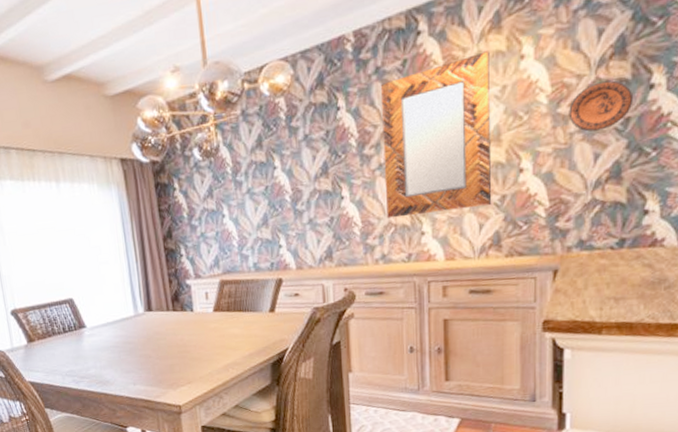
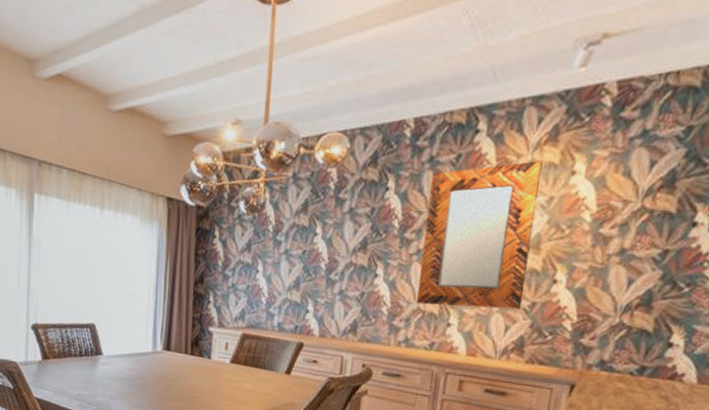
decorative plate: present [568,80,634,132] -> none [609,211,675,257]

